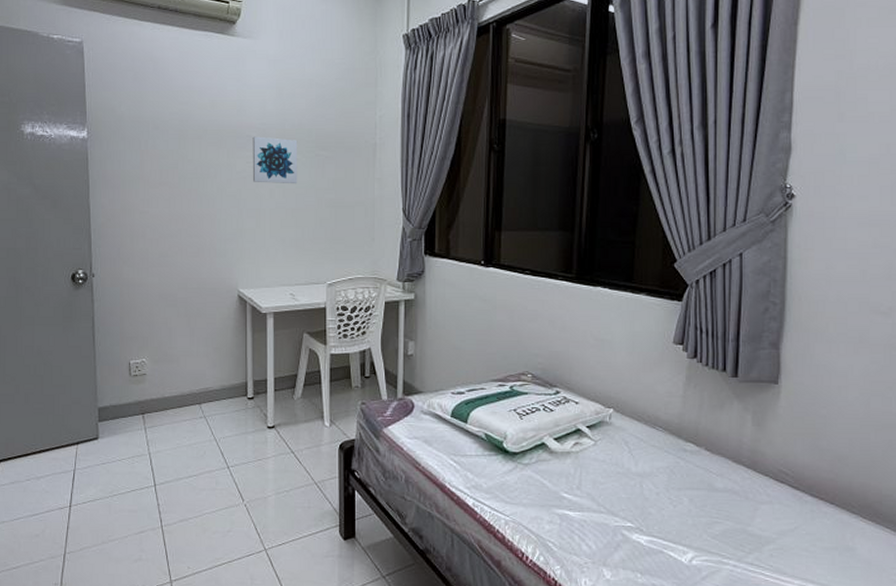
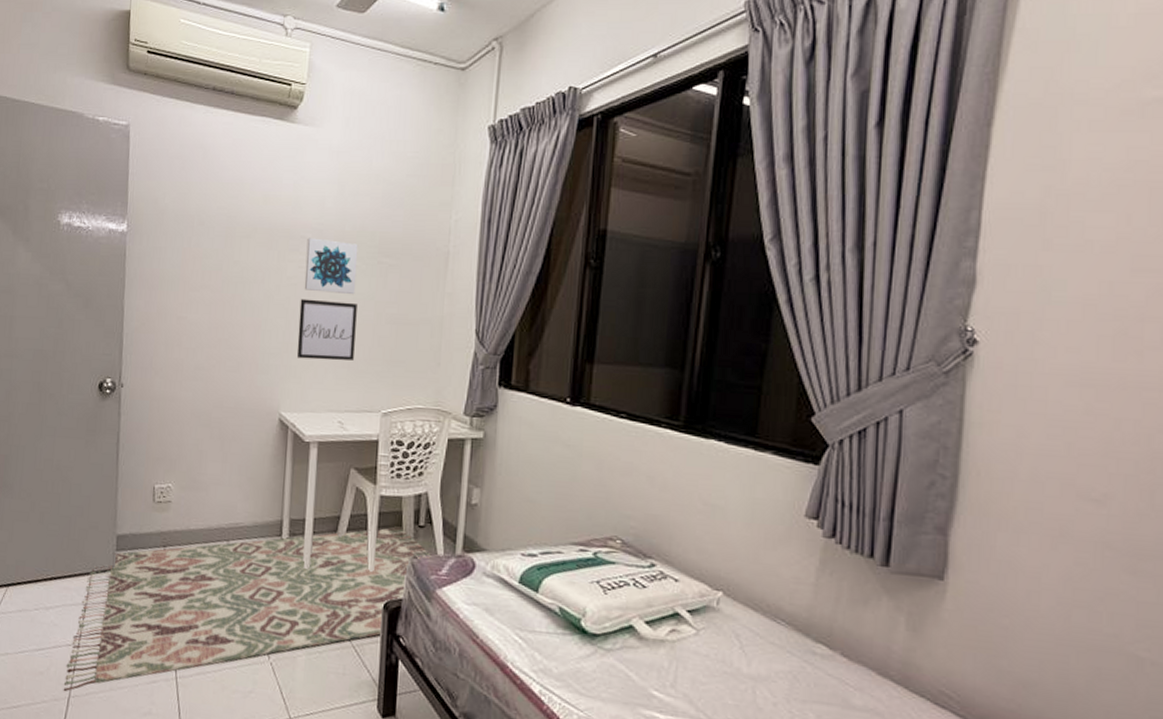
rug: none [60,380,377,549] -> present [64,528,431,691]
wall art: none [250,190,300,242] -> present [296,298,357,361]

